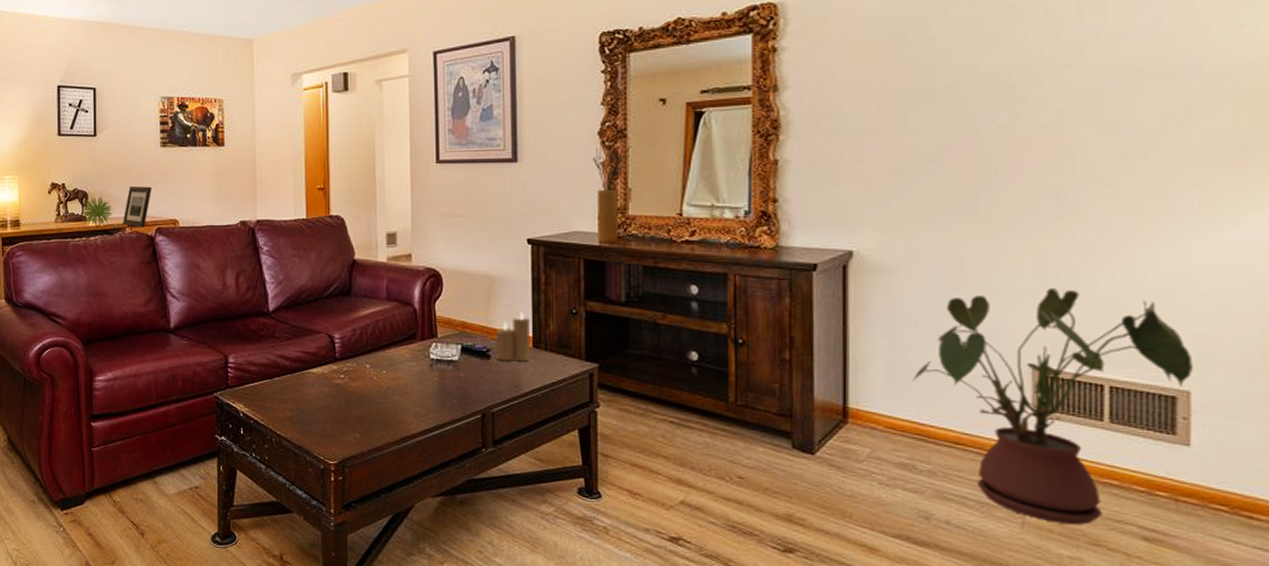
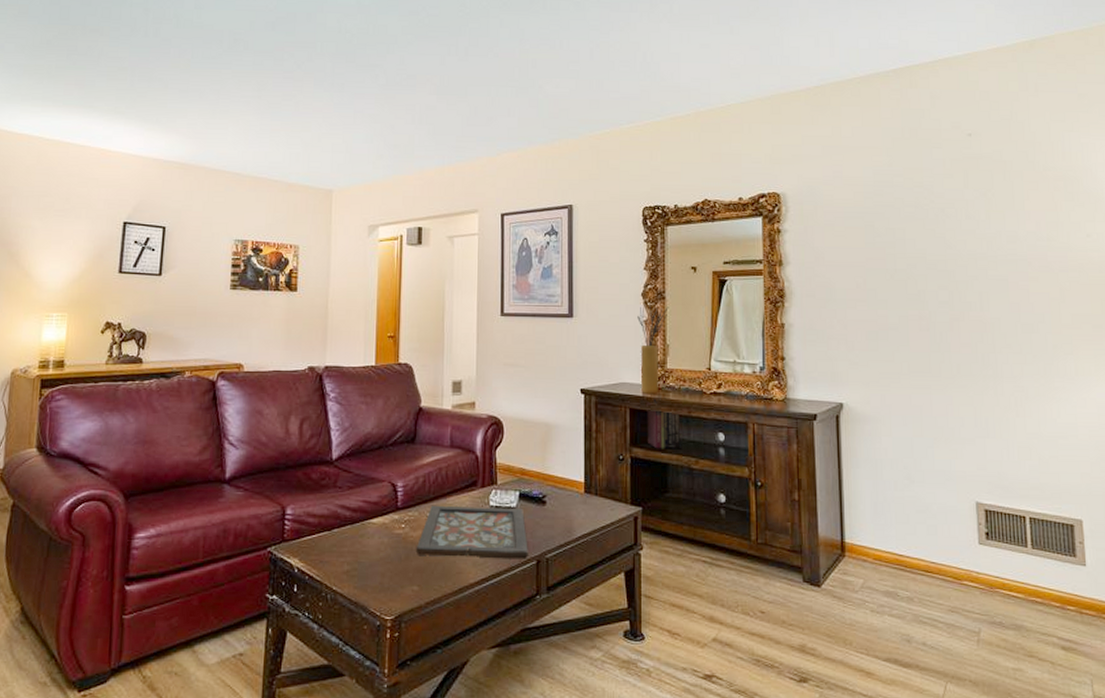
plant: present [80,196,114,227] -> none [136,337,174,370]
picture frame: present [123,186,153,228] -> none [182,329,218,372]
decorative tray: none [356,357,472,413] -> present [415,505,528,559]
candle: present [495,312,531,362] -> none [550,459,583,507]
house plant: present [911,288,1193,525] -> none [891,436,1082,639]

